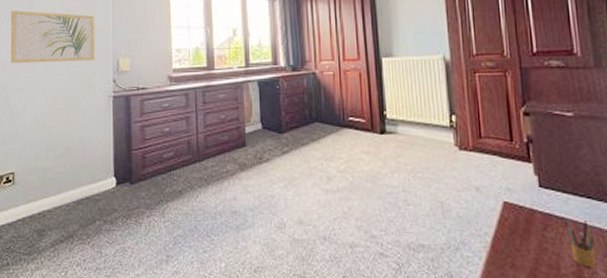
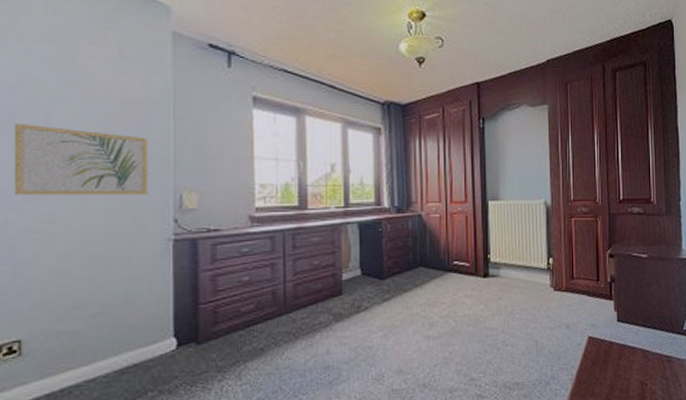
pencil box: present [563,219,597,268] -> none [634,348,656,389]

